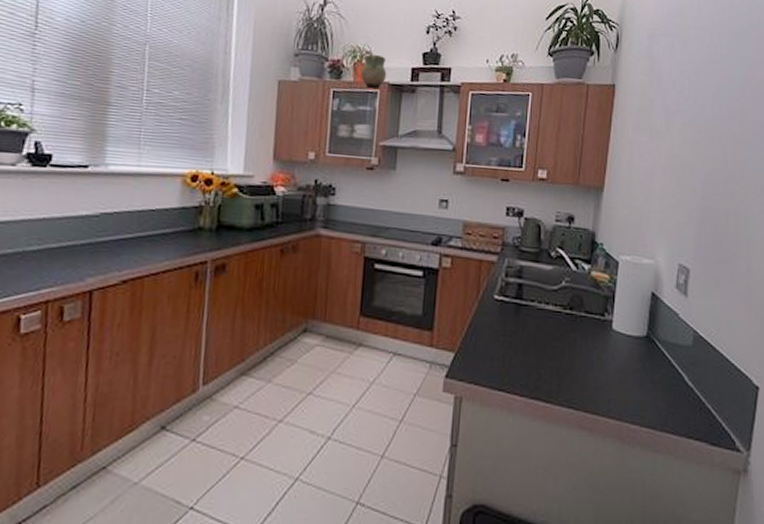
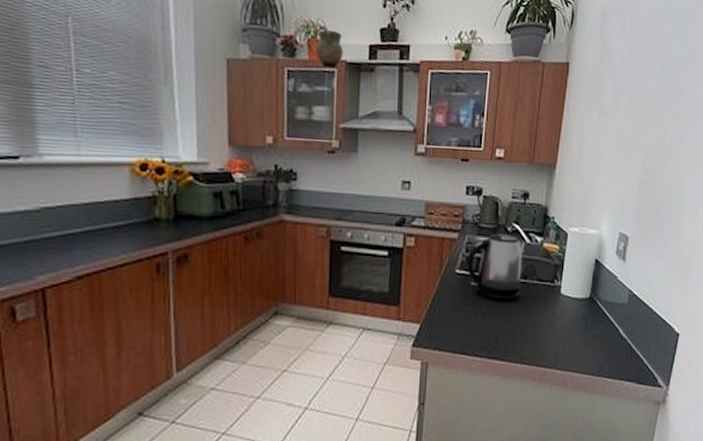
kettle: none [505,258,571,335] -> present [466,233,525,302]

